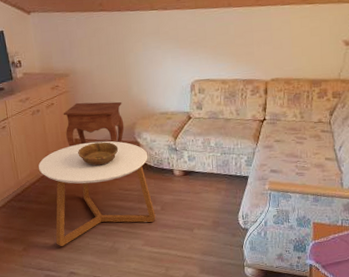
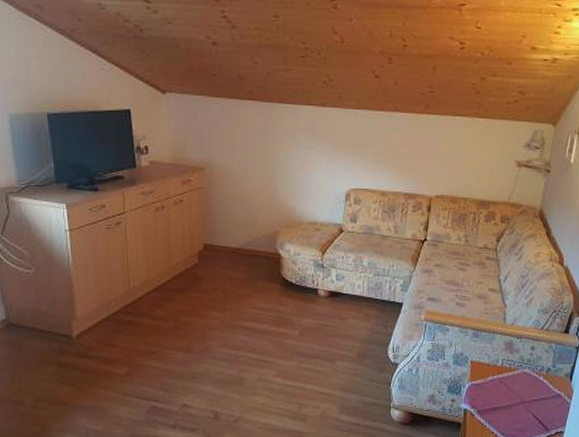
coffee table: present [38,141,156,247] -> none [157,249,292,373]
side table: present [63,101,125,147] -> none [193,202,265,253]
decorative bowl: present [78,142,119,166] -> none [206,250,256,278]

